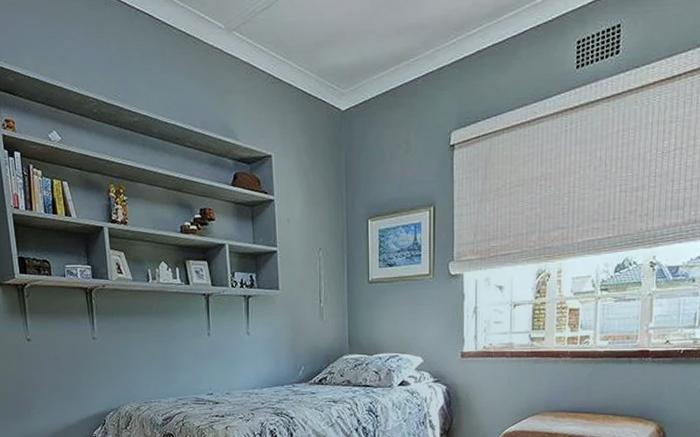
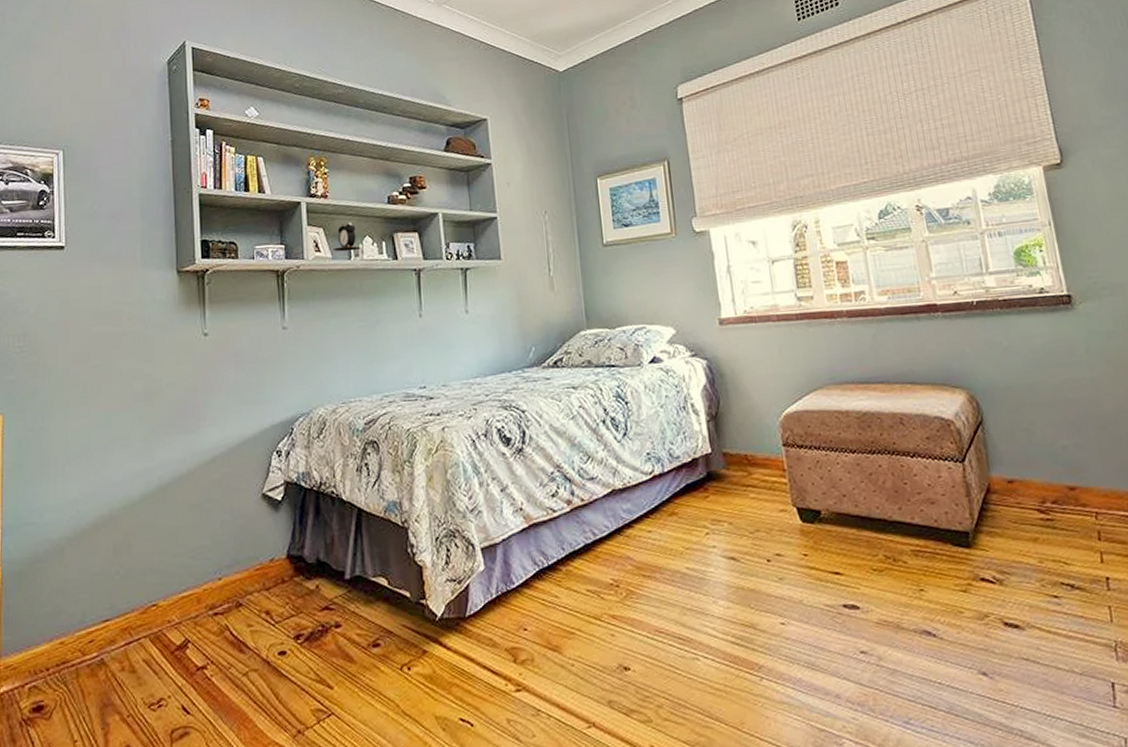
alarm clock: none [133,248,157,275] -> present [333,222,361,252]

